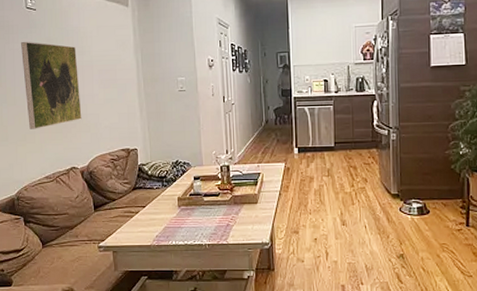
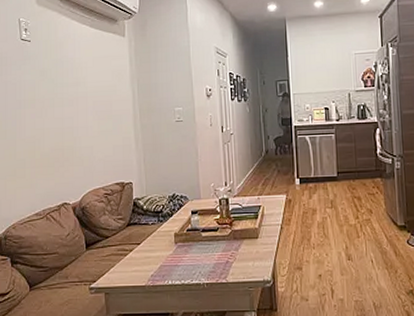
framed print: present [21,41,82,129] -> none [14,73,75,164]

